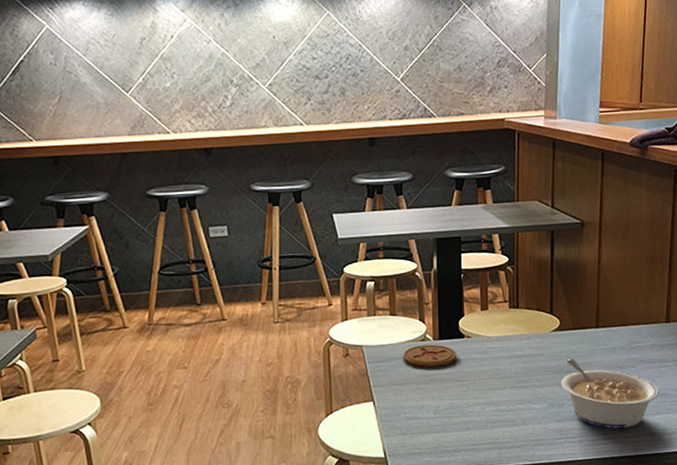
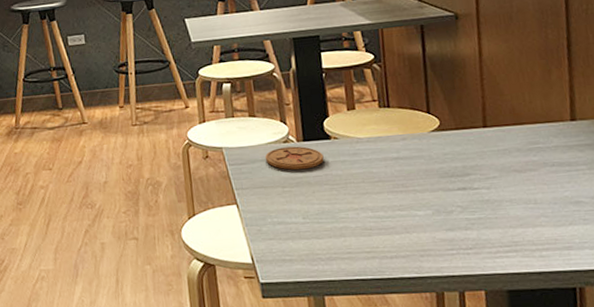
legume: present [561,359,660,429] -> none [446,161,572,241]

